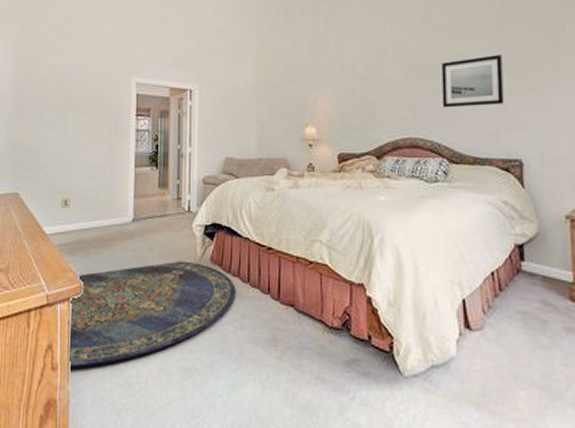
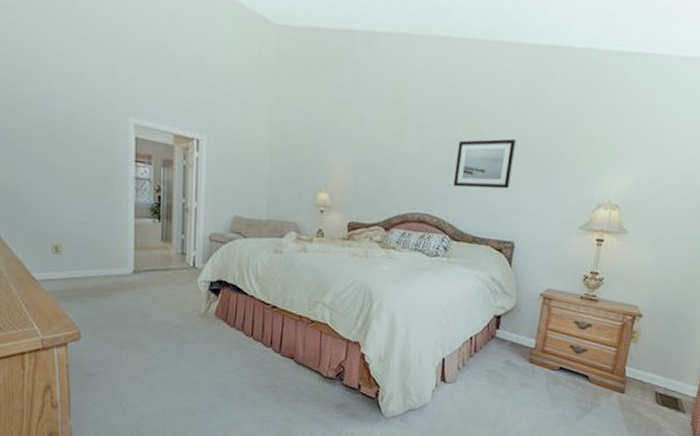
rug: present [70,261,236,368] -> none [68,313,239,406]

